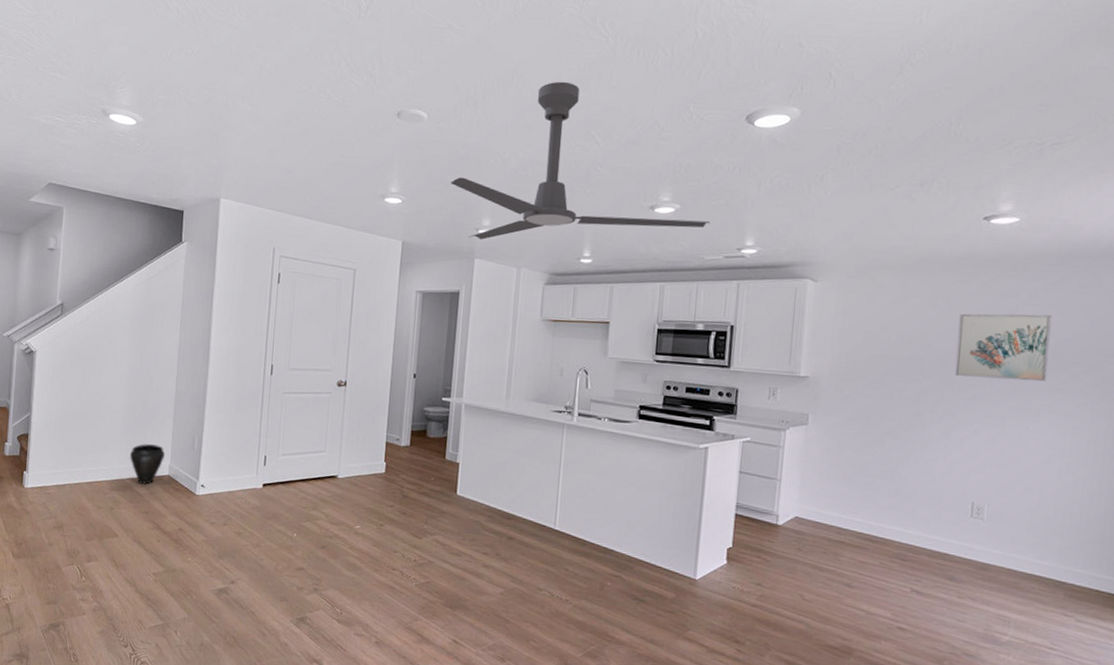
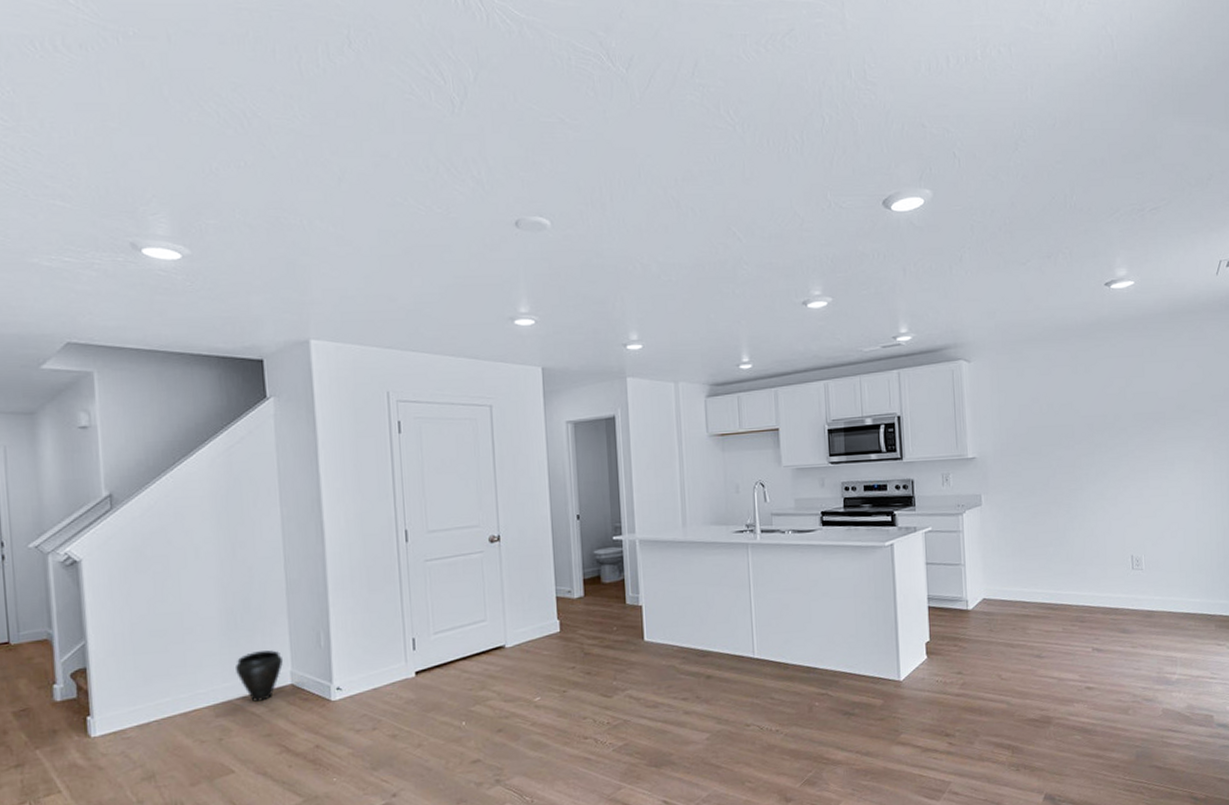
ceiling fan: present [451,81,711,240] -> none [588,175,864,356]
wall art: present [955,313,1052,383] -> none [1097,368,1176,437]

